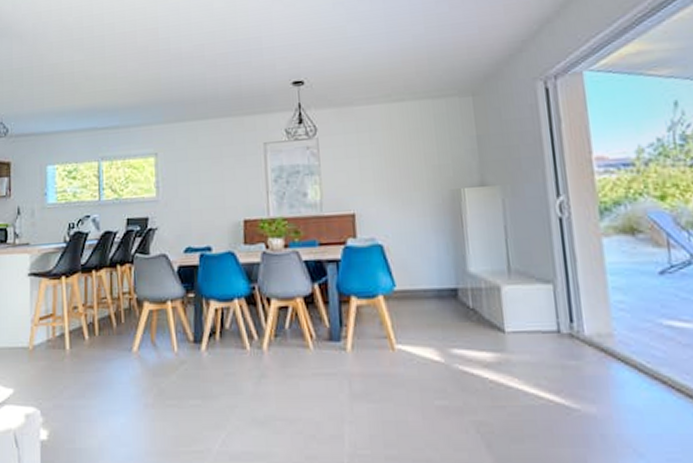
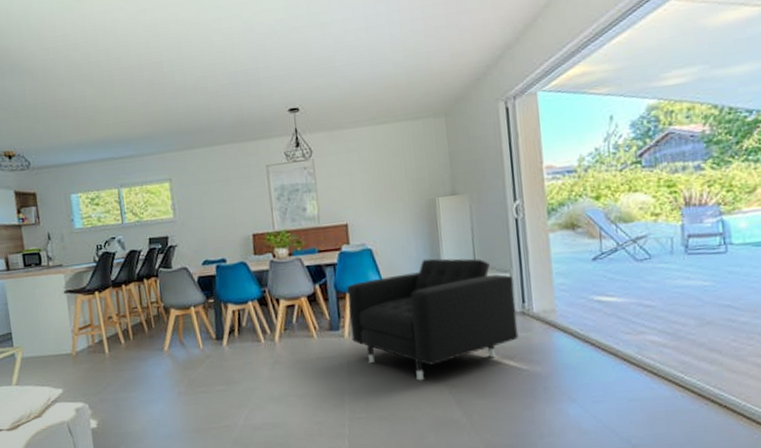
armchair: none [352,260,566,413] -> present [347,258,519,381]

